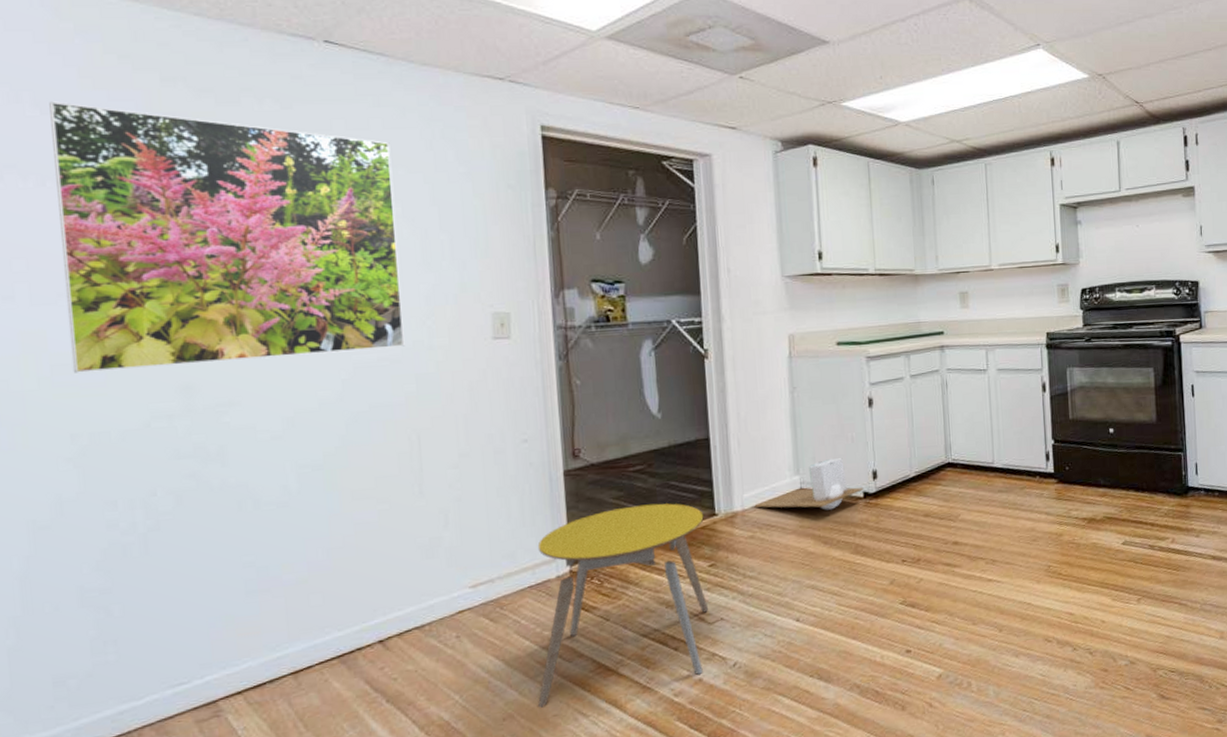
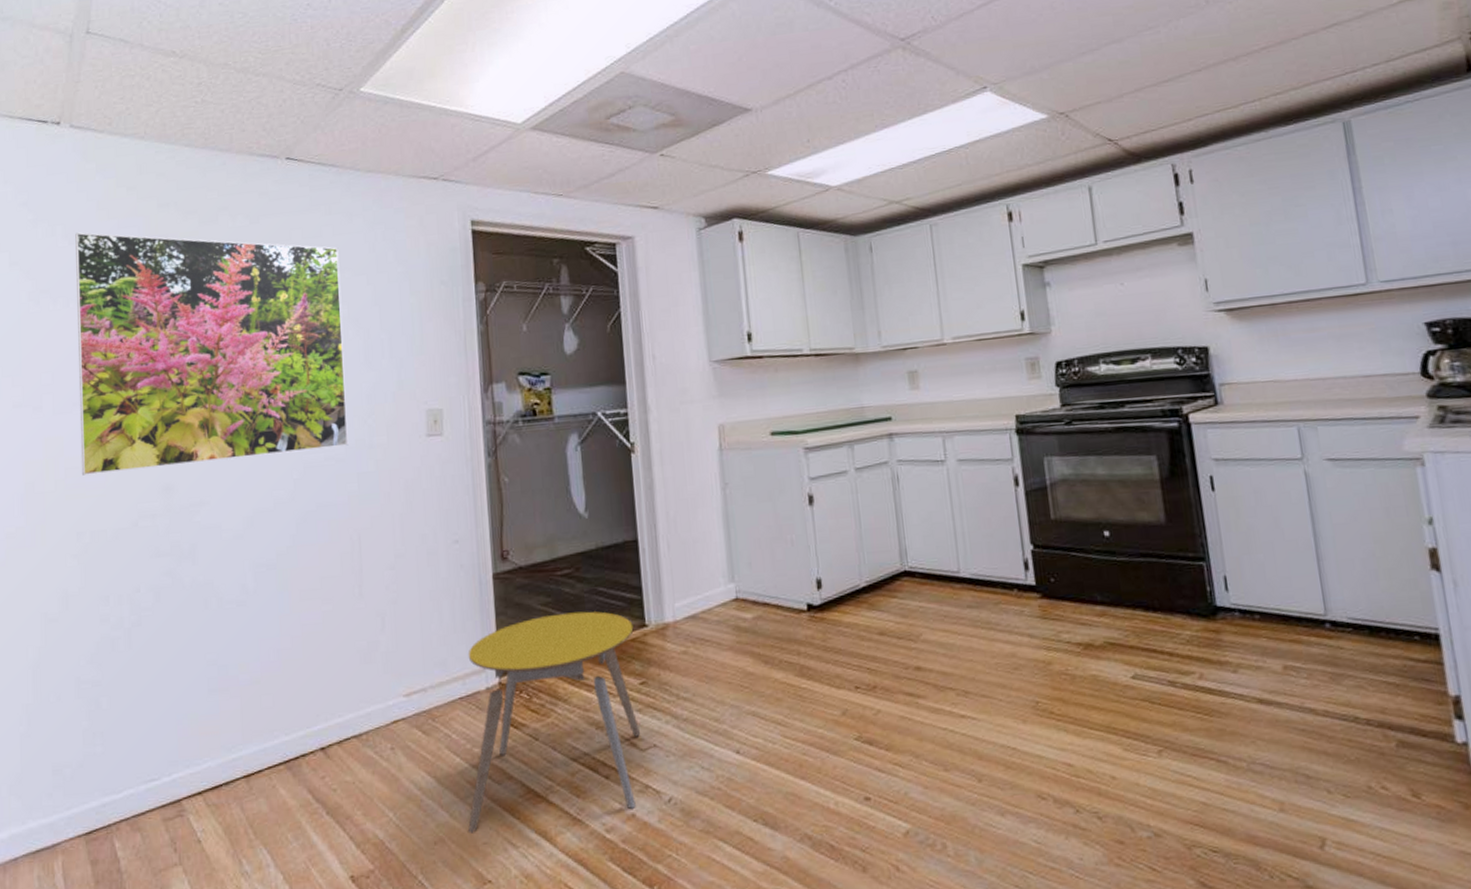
trash can: present [754,458,864,510] -> none [686,564,807,624]

